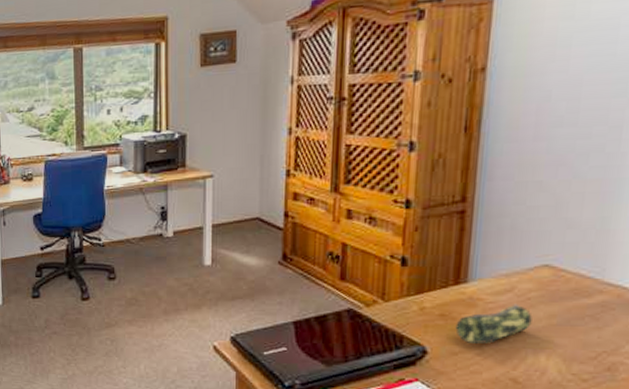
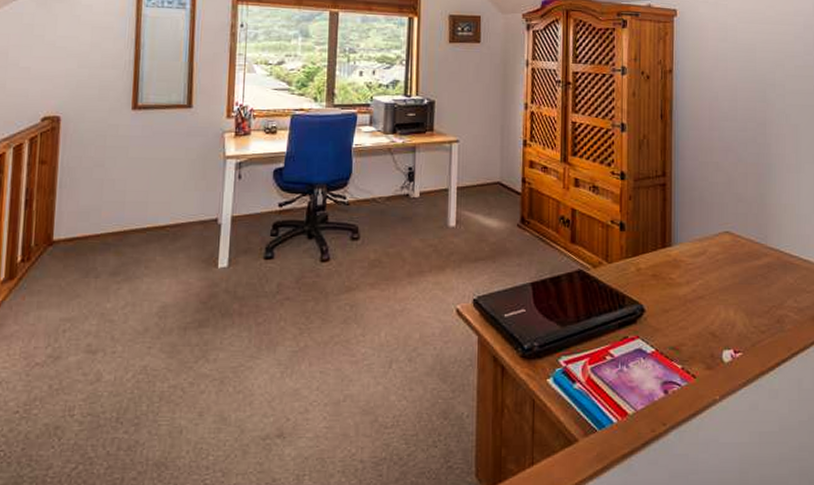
pencil case: present [455,304,532,344] -> none [665,265,721,301]

